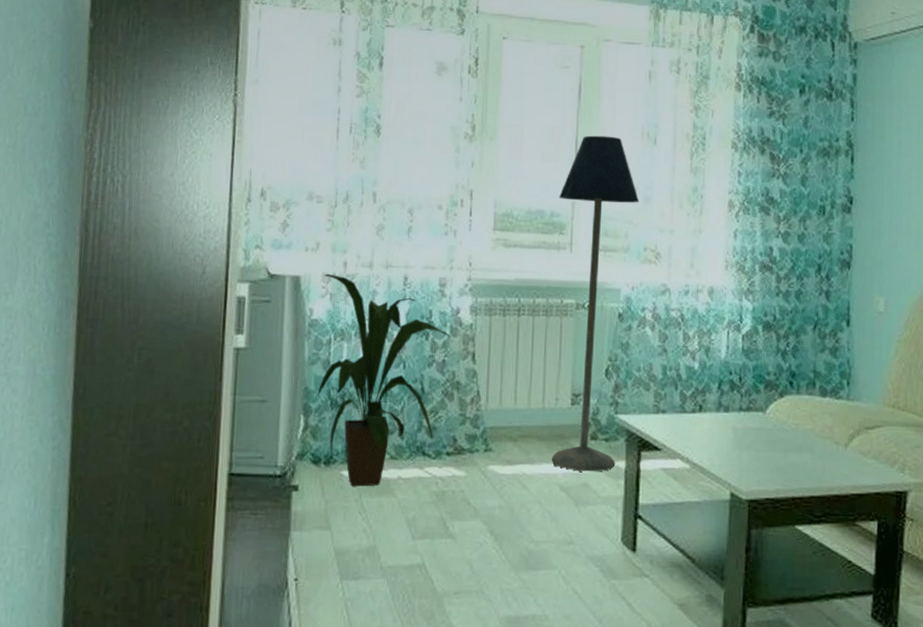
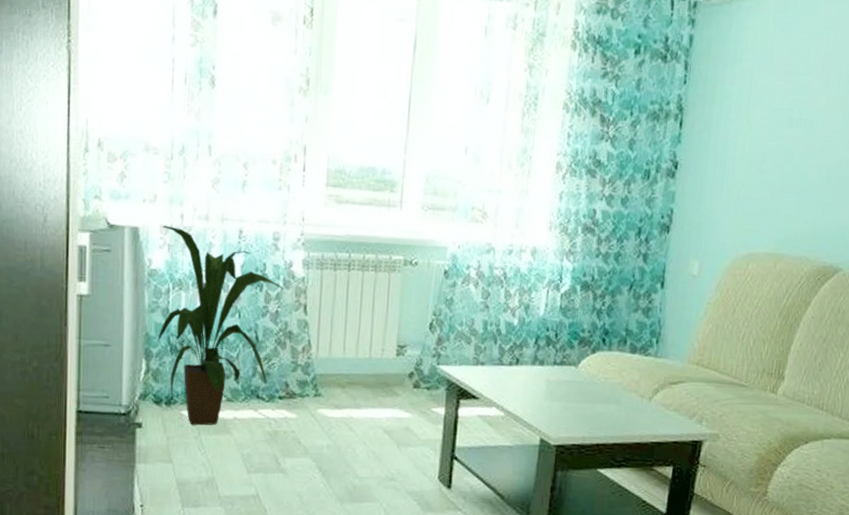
floor lamp: present [551,135,640,472] -> none [376,92,470,417]

